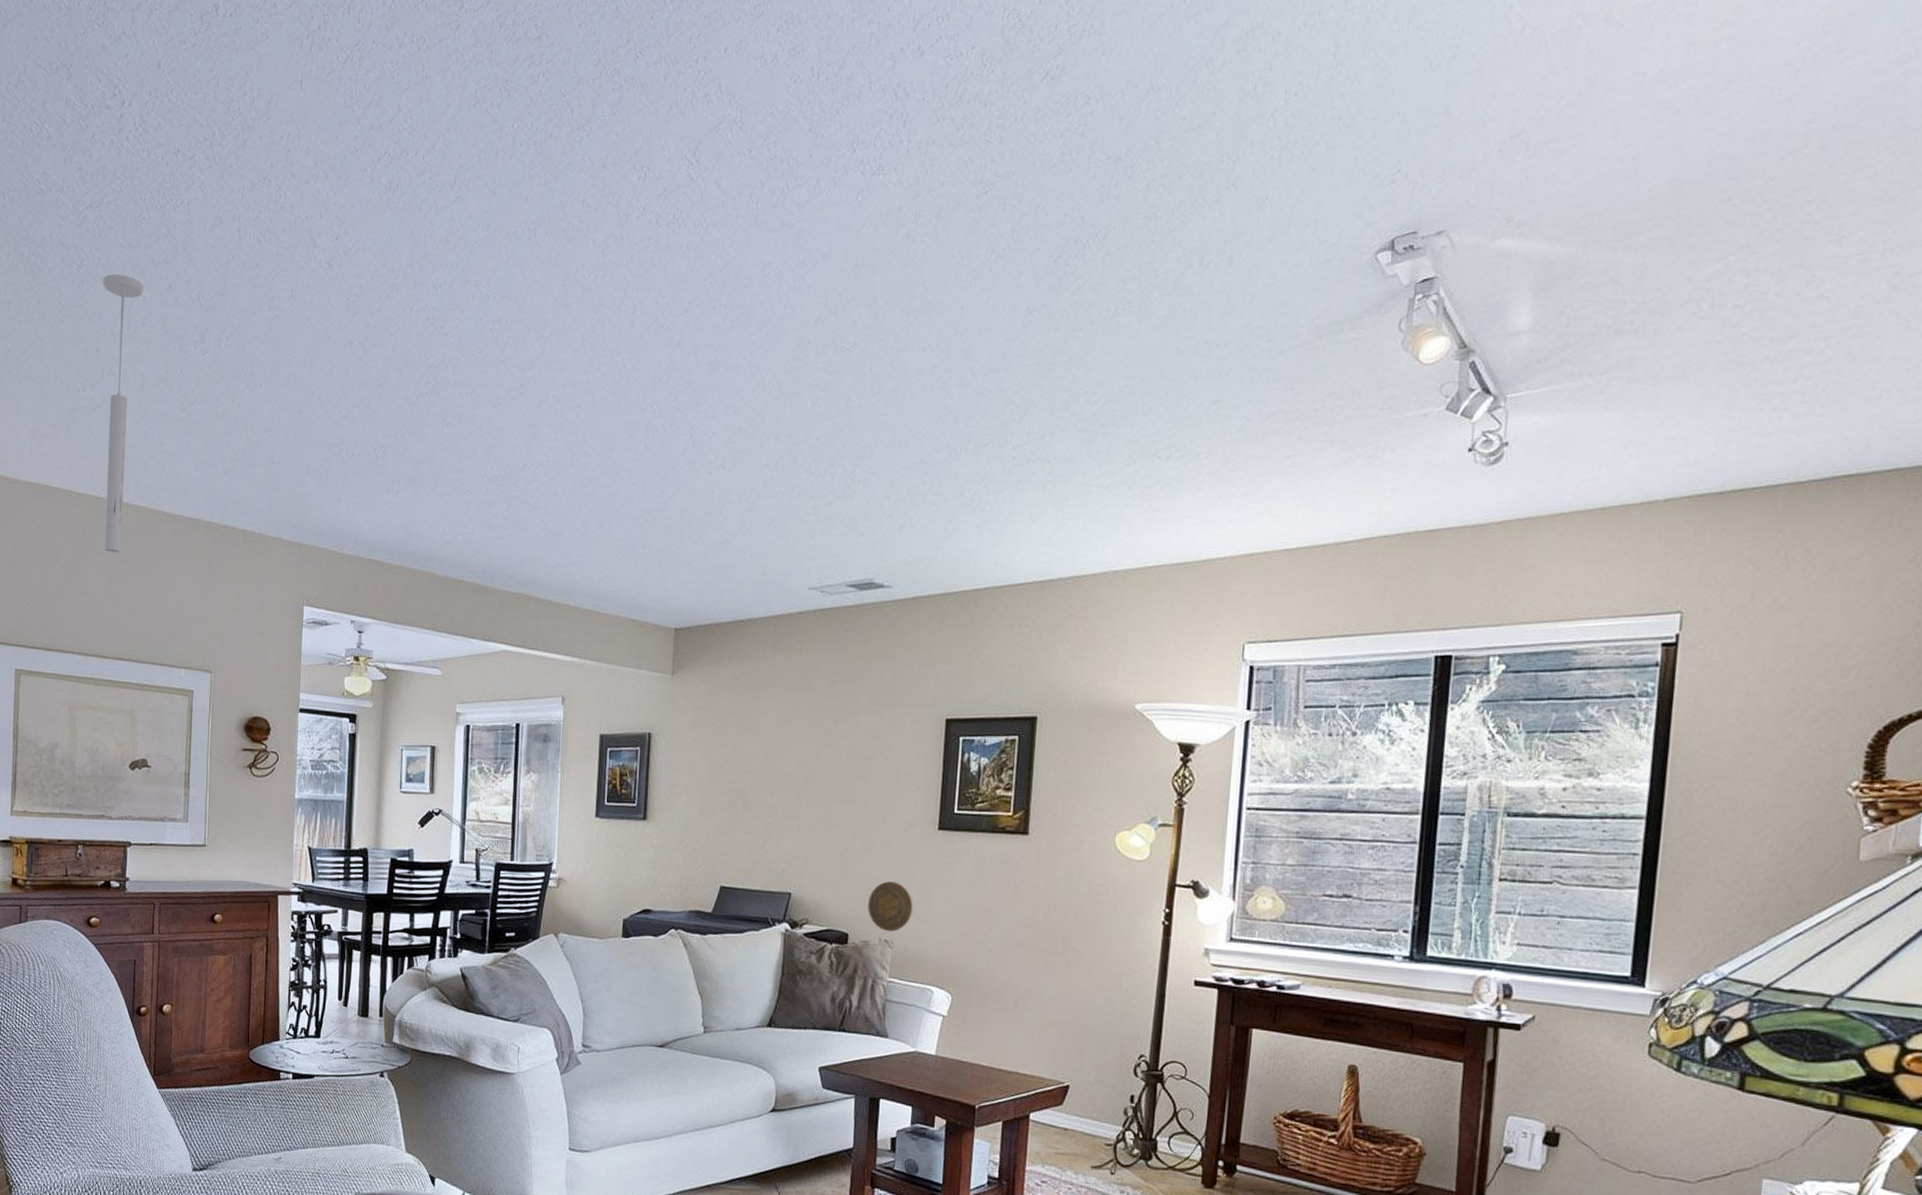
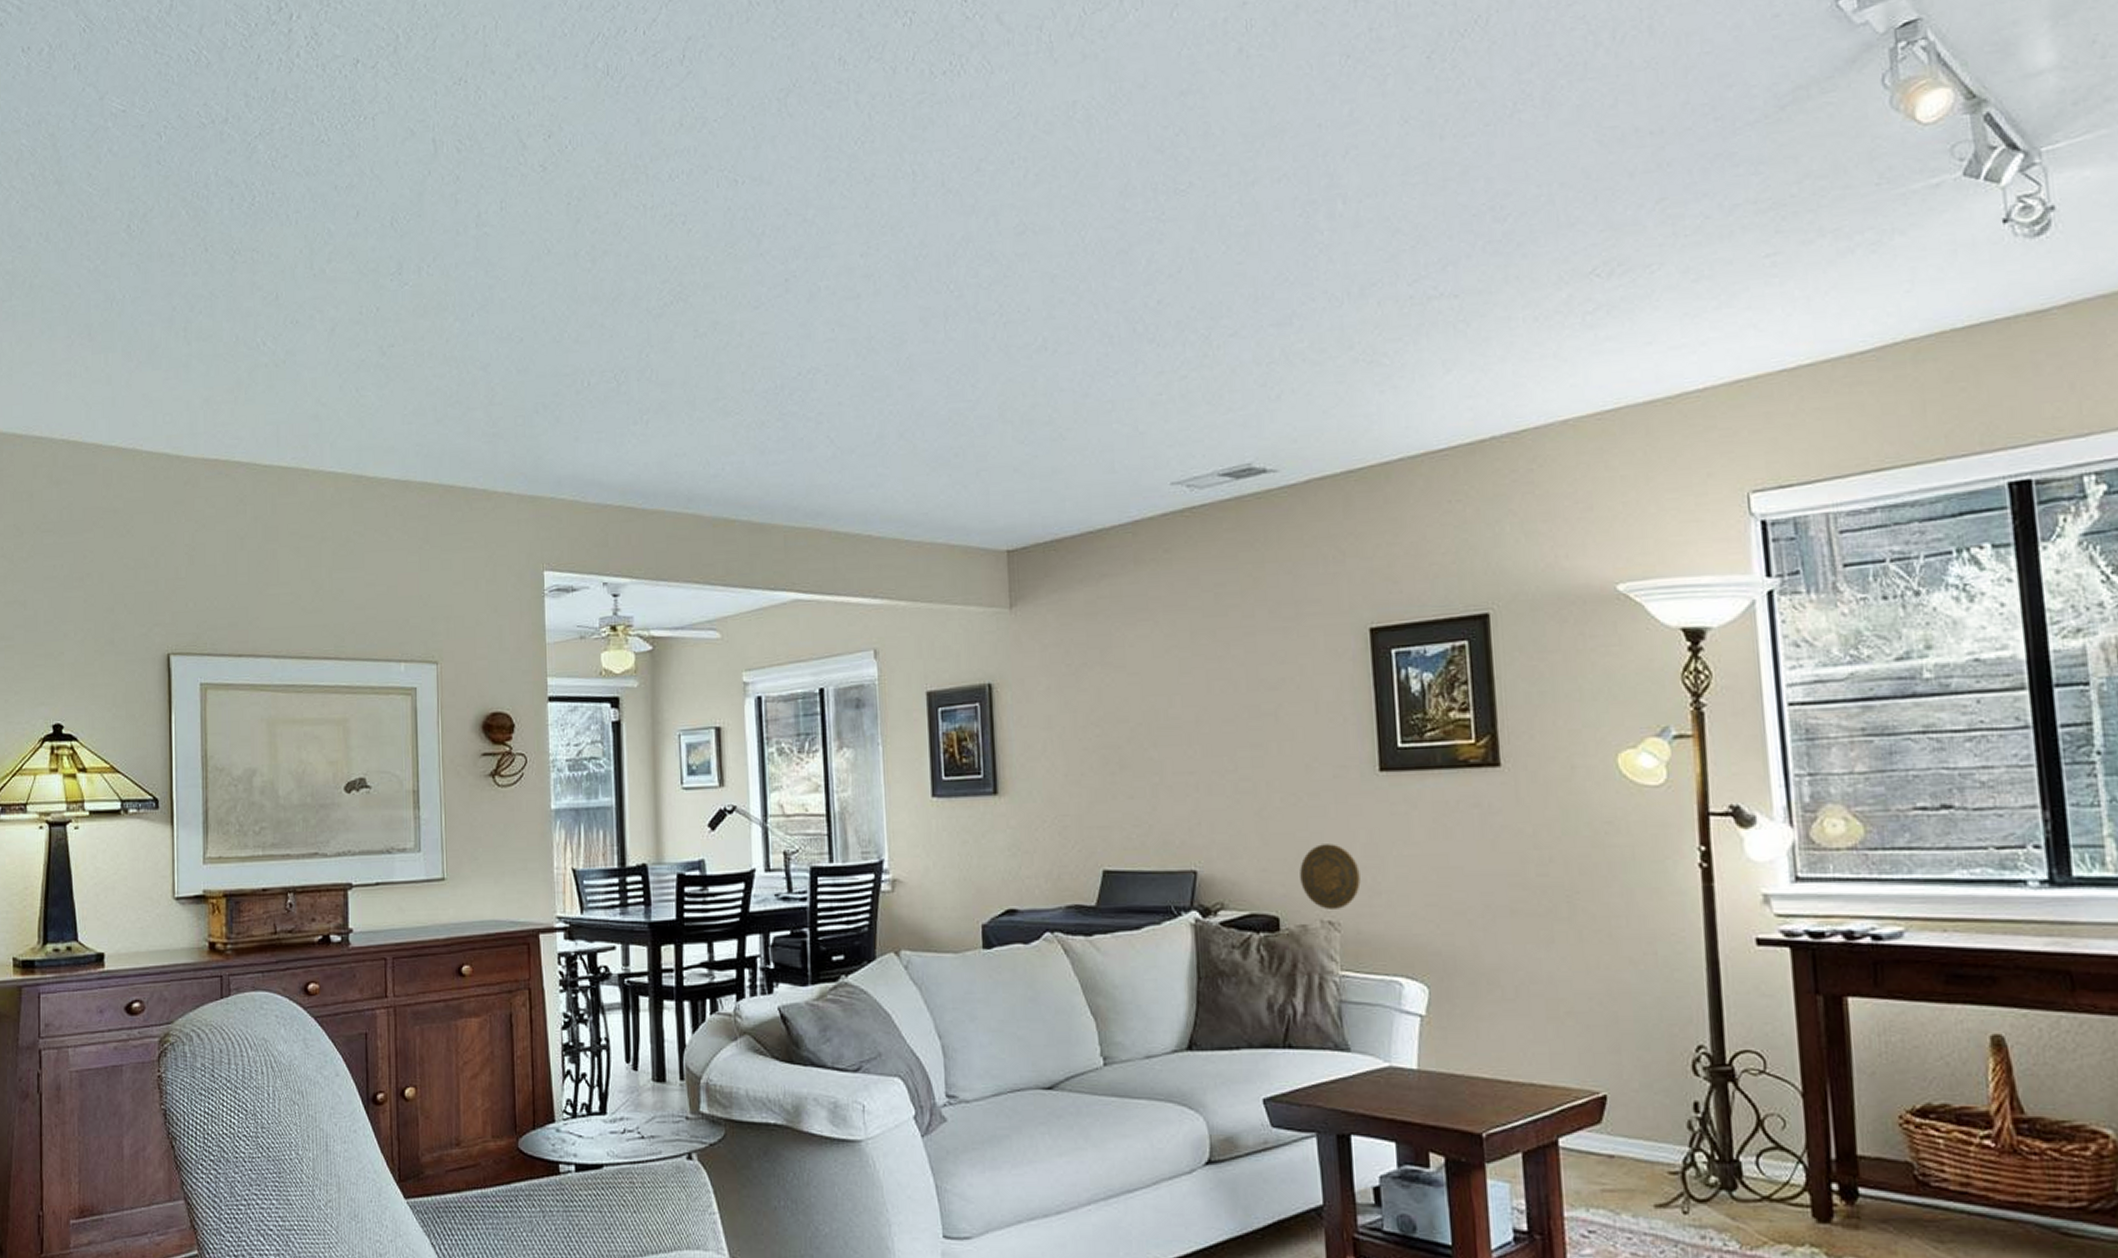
ceiling light: present [103,275,144,553] -> none [279,207,328,532]

